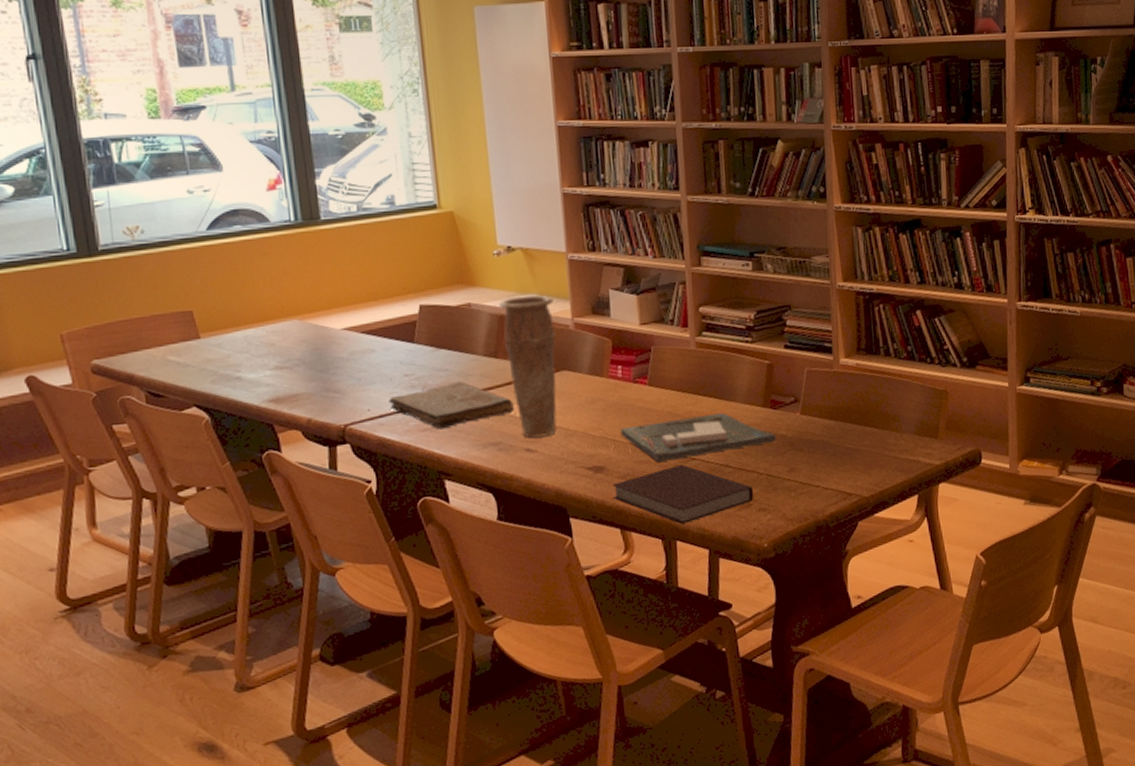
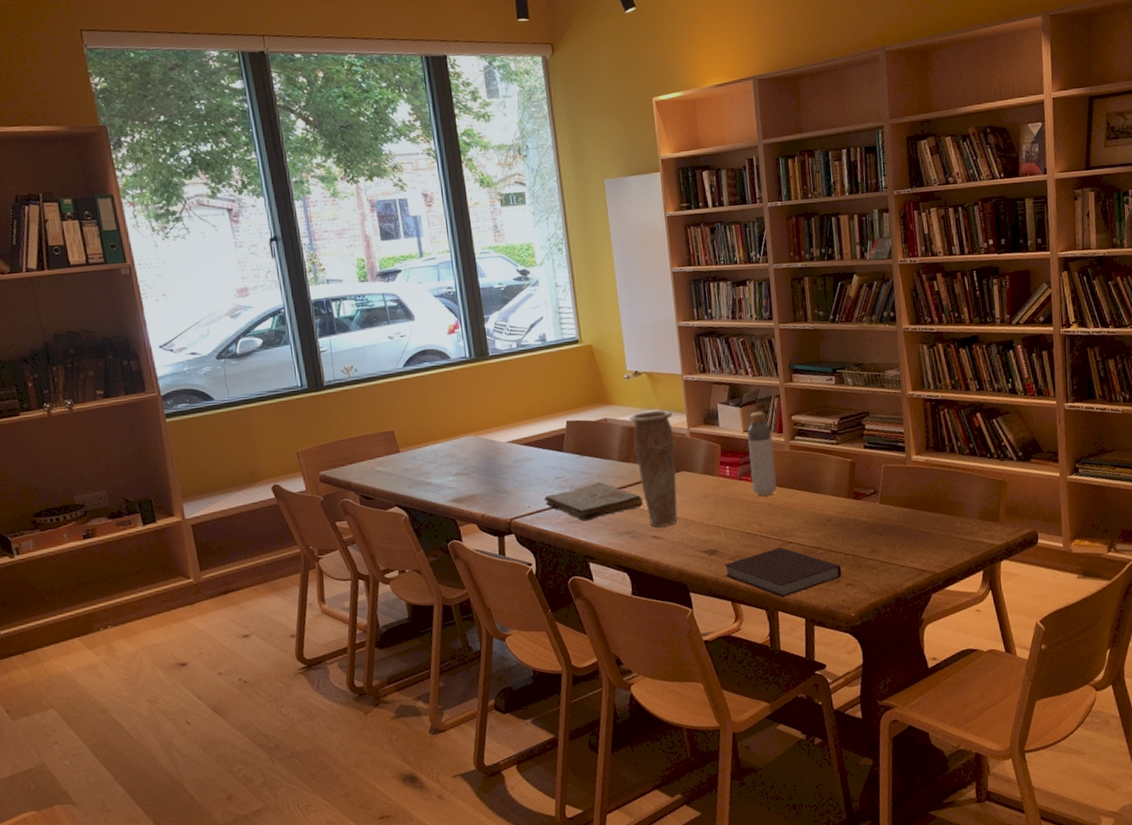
board game: present [620,413,776,462] -> none [729,503,859,545]
bottle: none [645,300,679,402] -> present [747,411,776,496]

